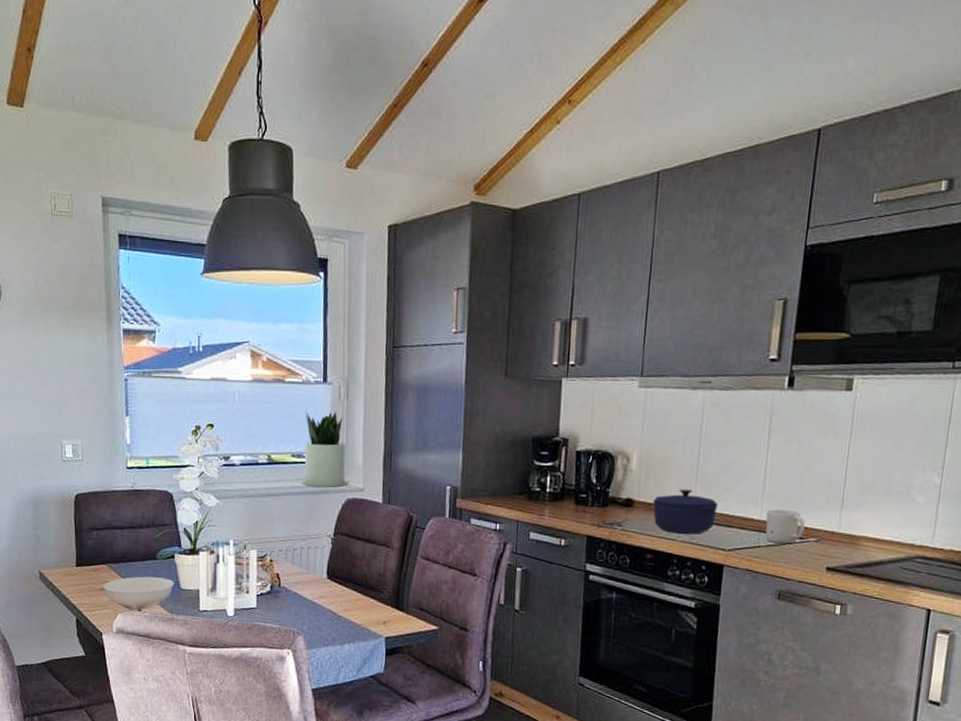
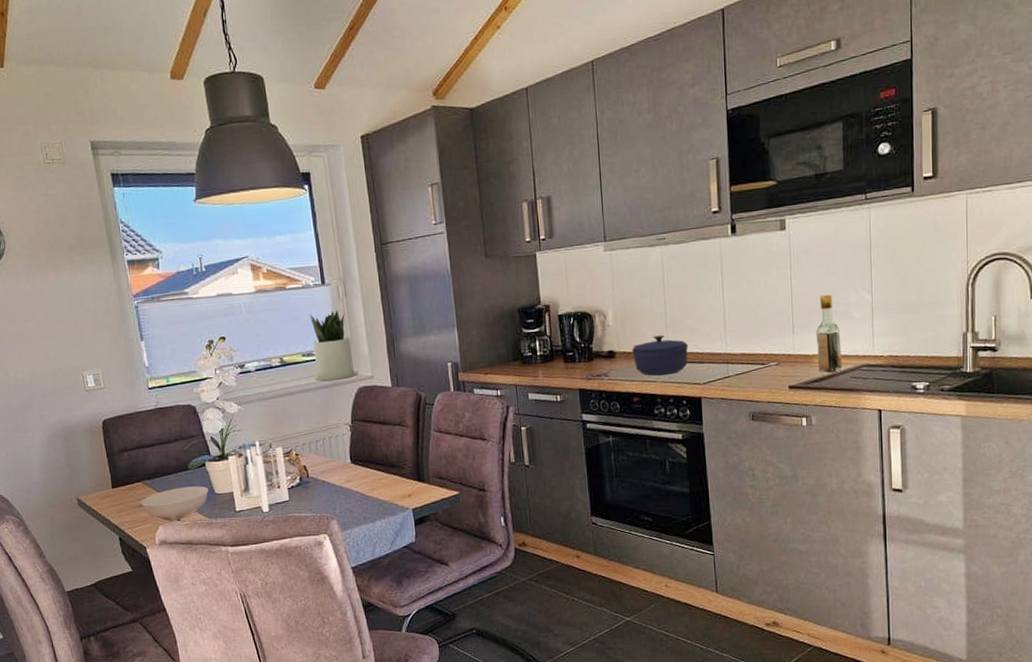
mug: present [765,509,805,544] -> none [730,340,765,372]
bottle: none [864,470,898,560] -> present [816,294,842,373]

